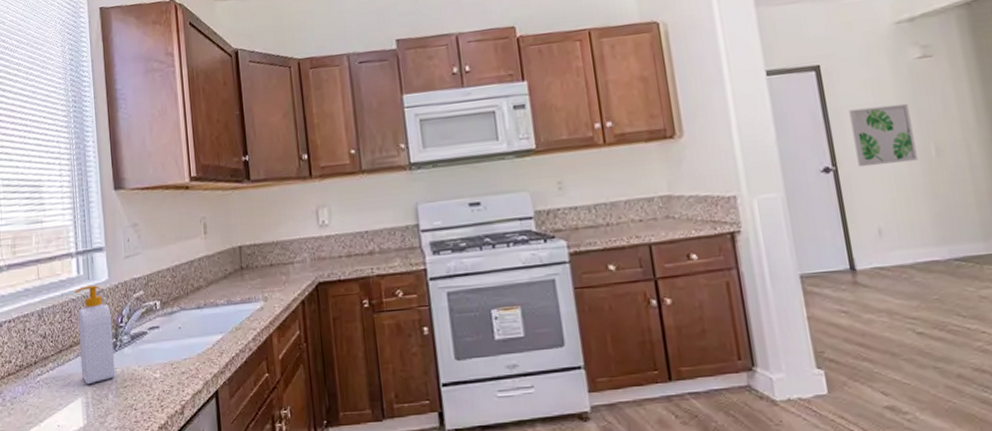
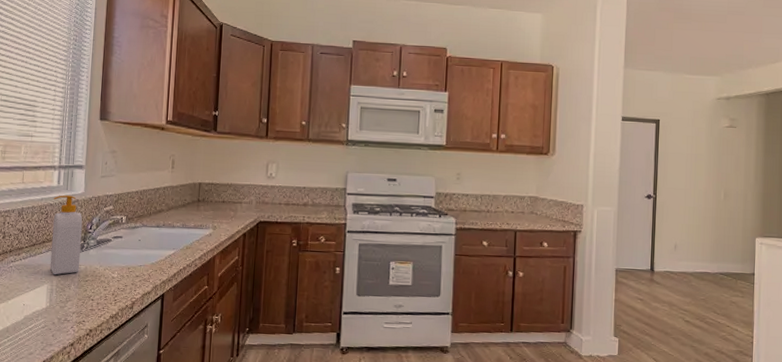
wall art: present [849,103,918,166] -> none [671,156,713,200]

